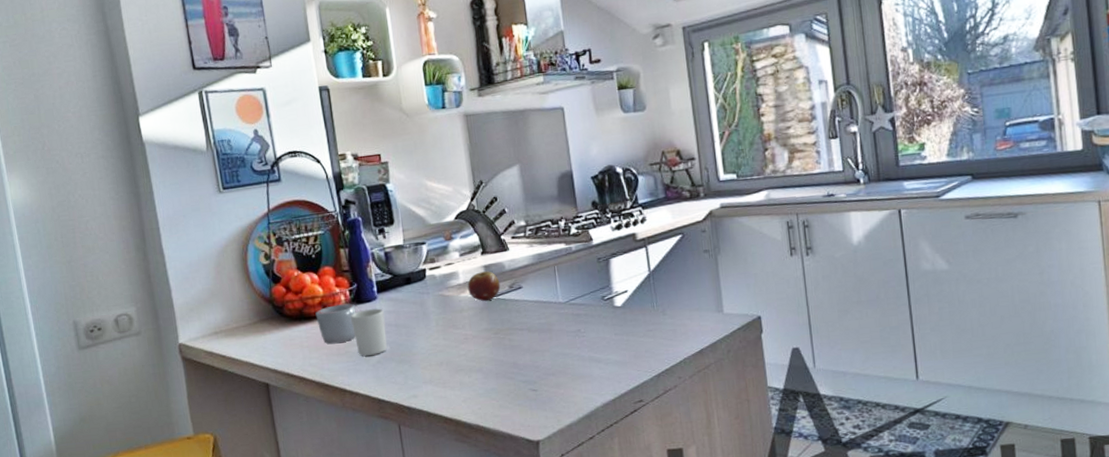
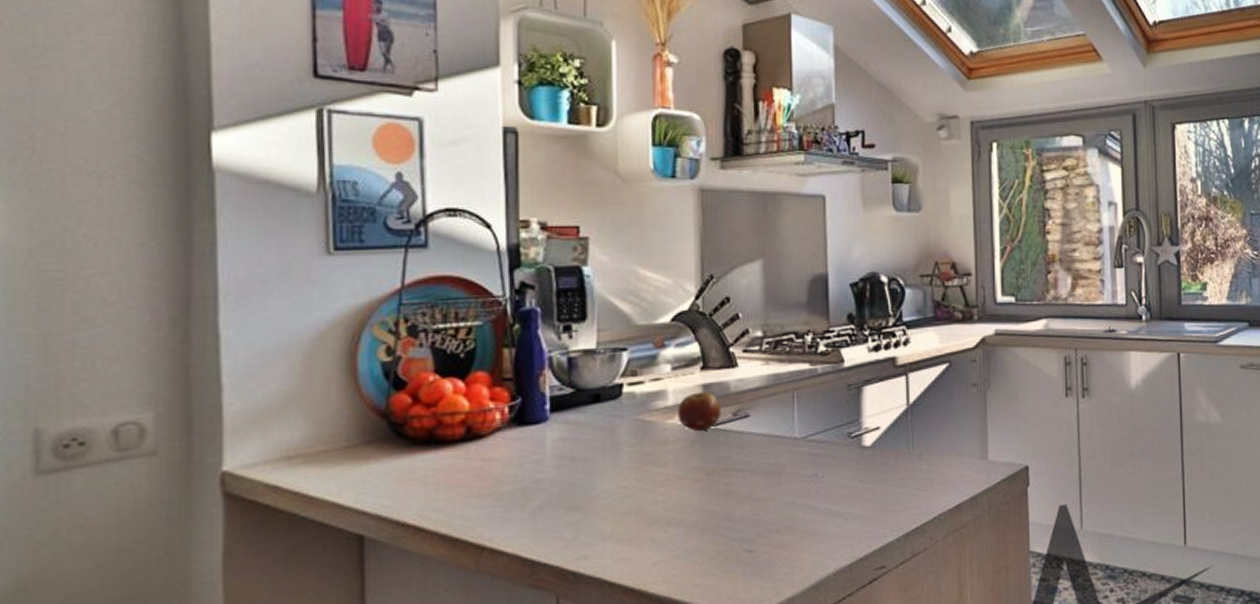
cup: present [315,303,356,344] -> none [453,424,515,481]
mug: present [350,308,387,356] -> none [505,433,556,499]

